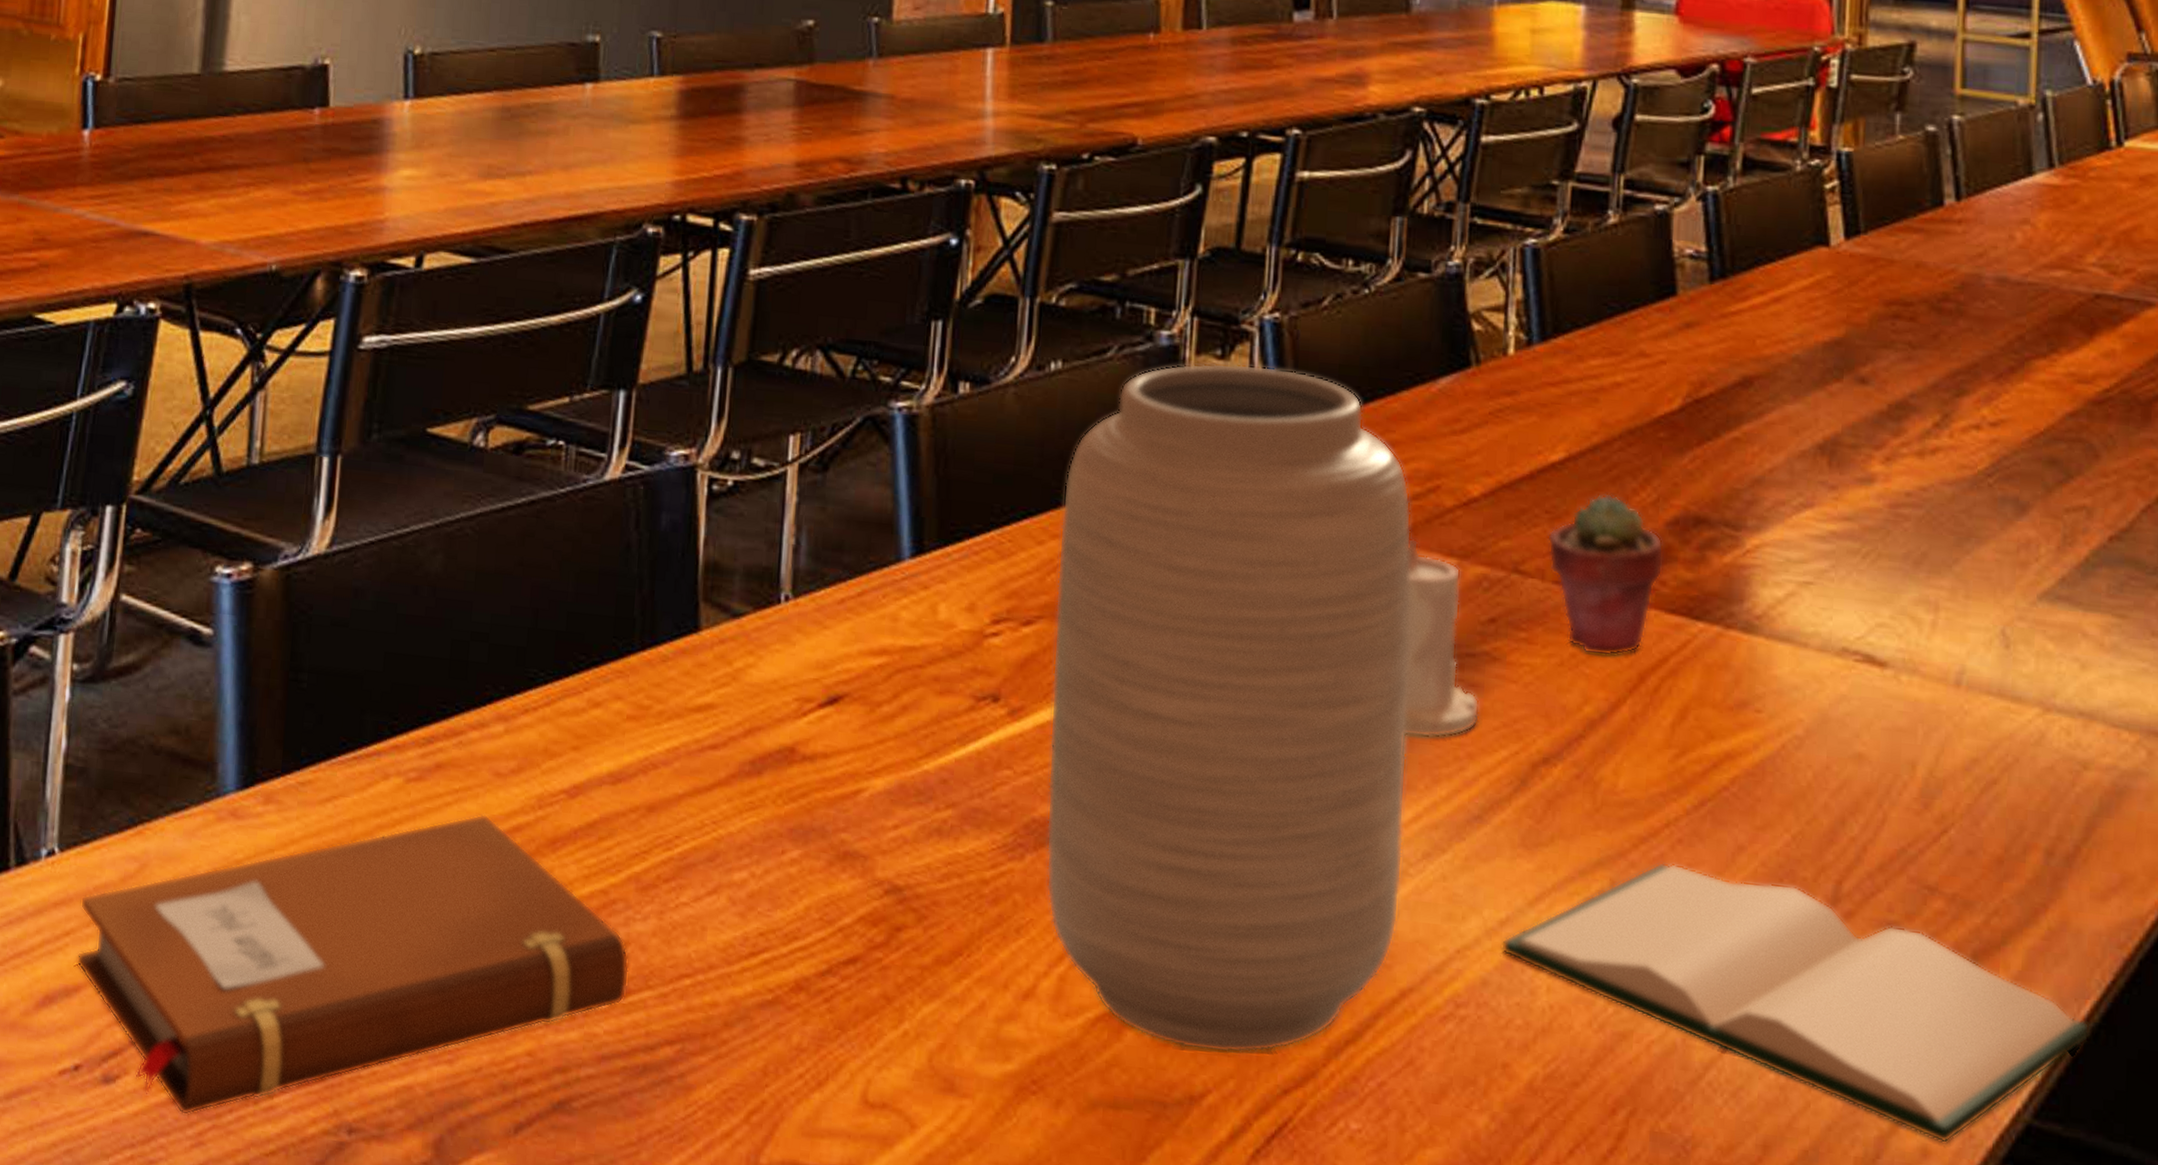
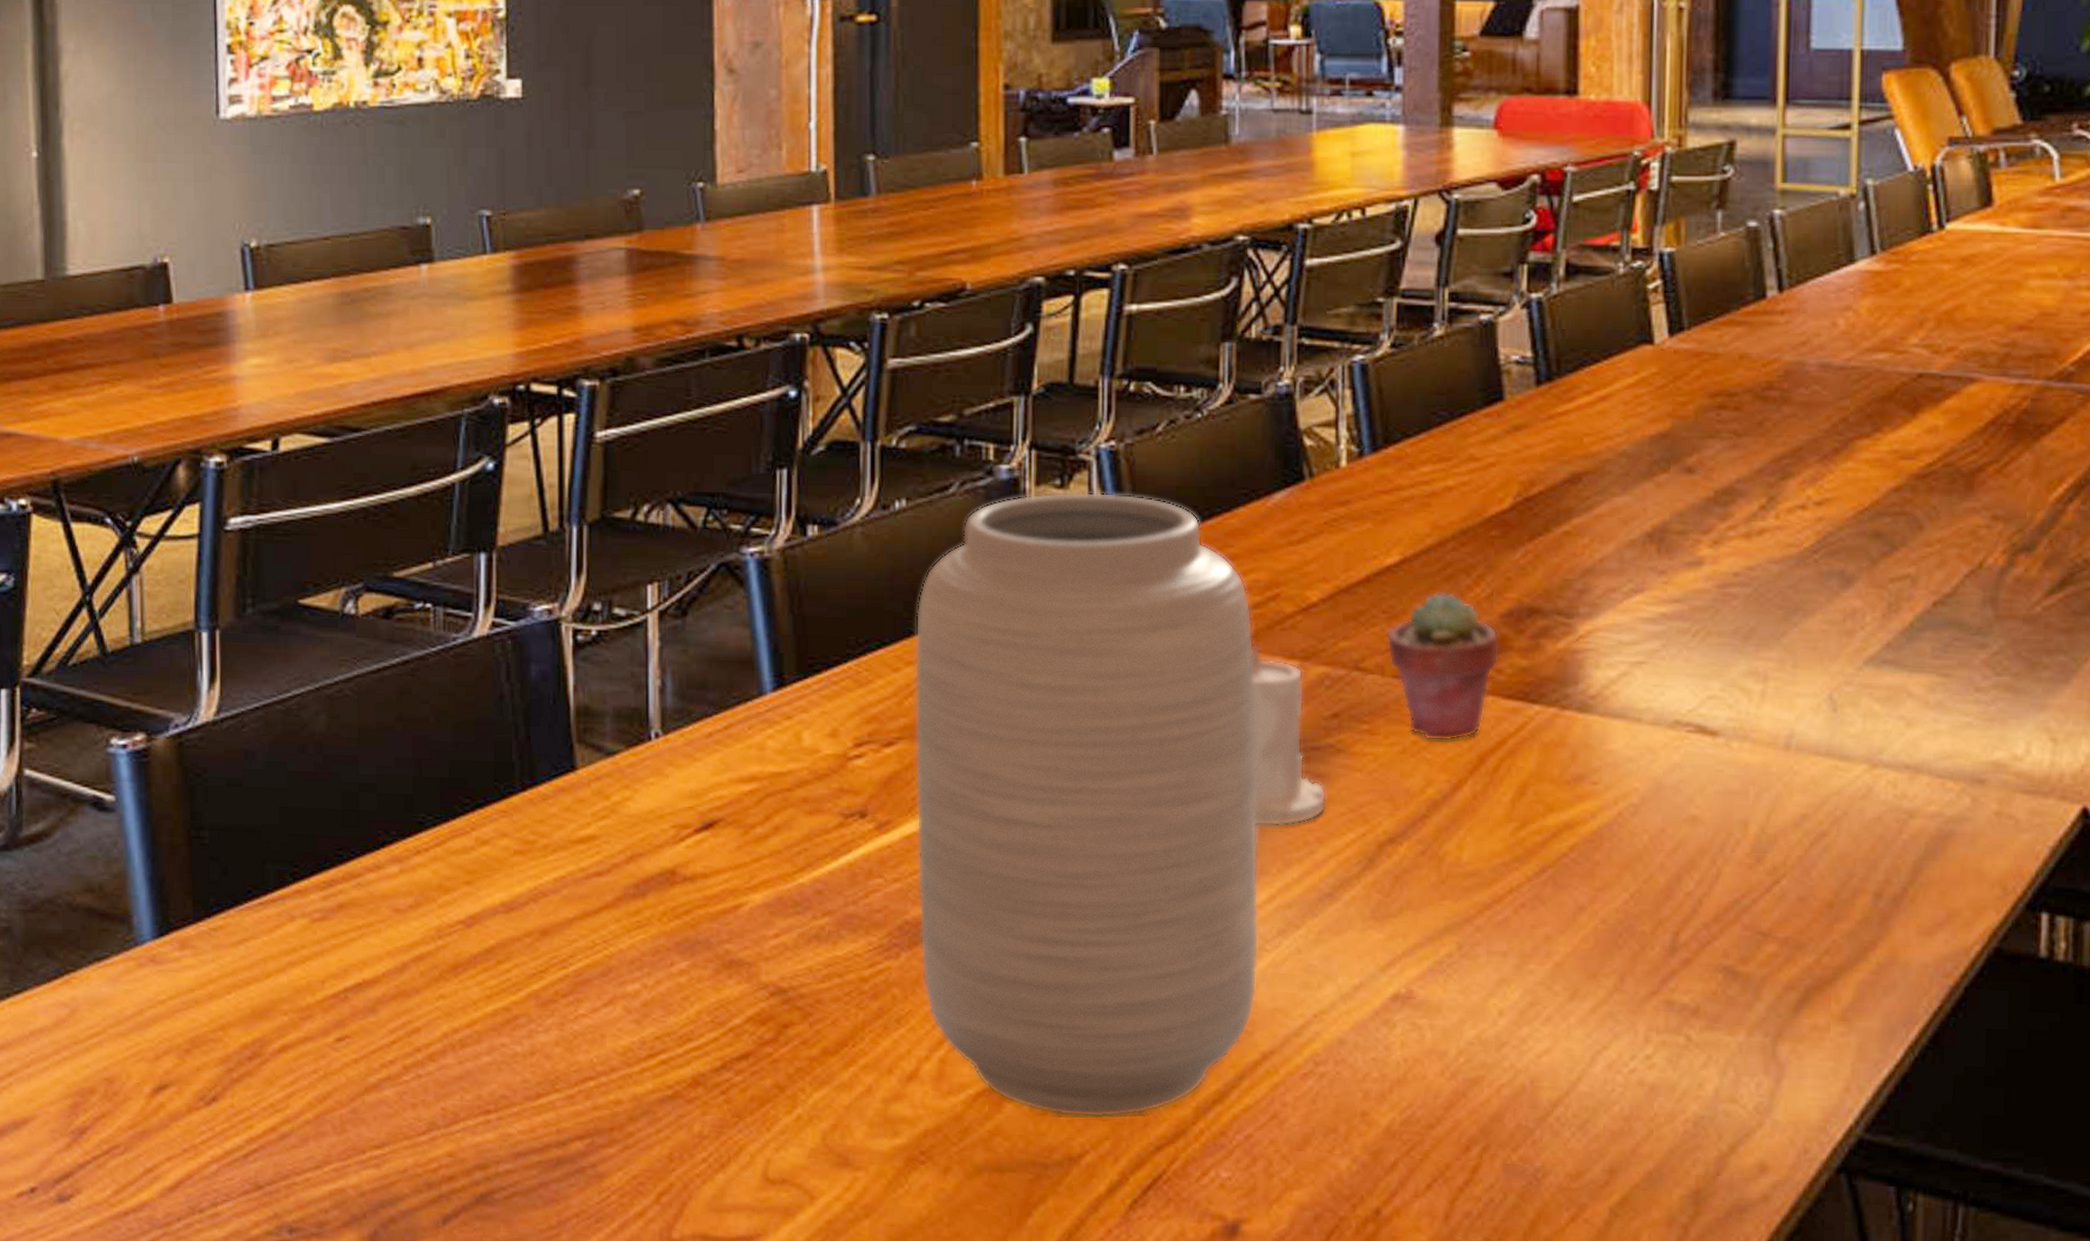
notebook: present [76,813,630,1116] -> none [18,946,537,1226]
hardback book: present [1501,862,2090,1143] -> none [1356,926,1918,1159]

